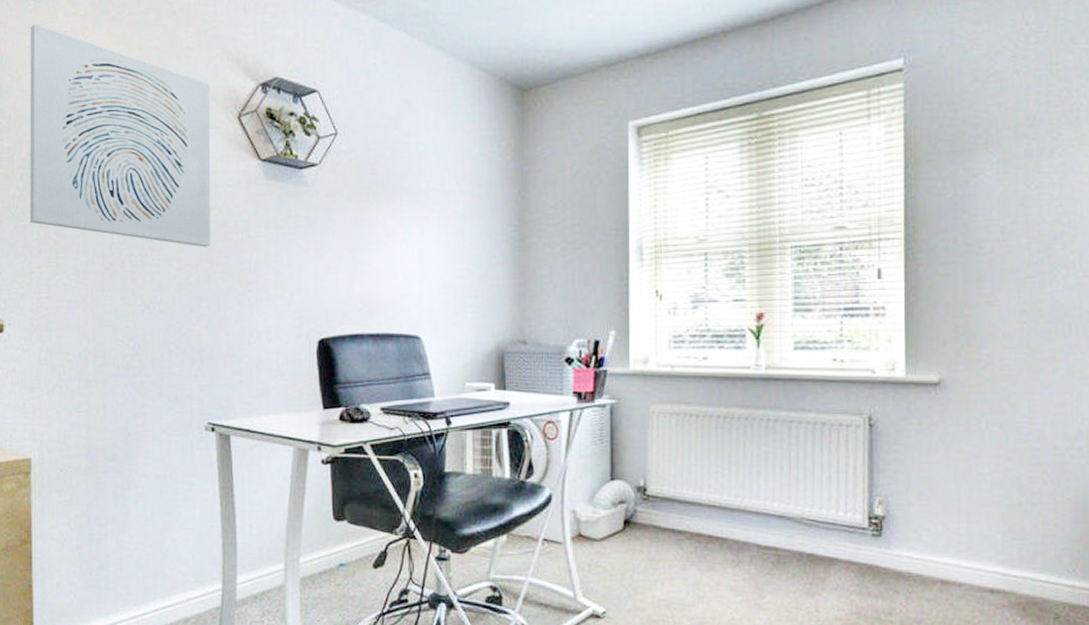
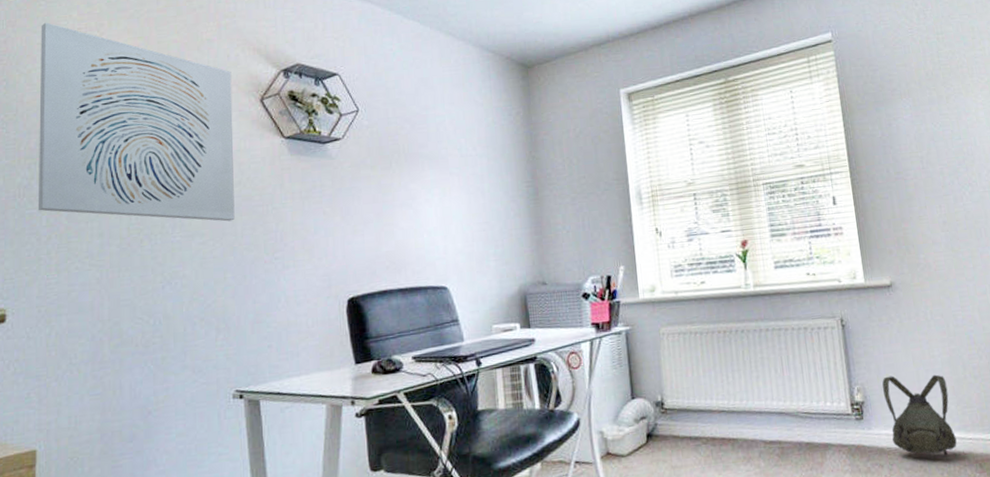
backpack: none [910,490,997,592] -> present [882,374,957,456]

